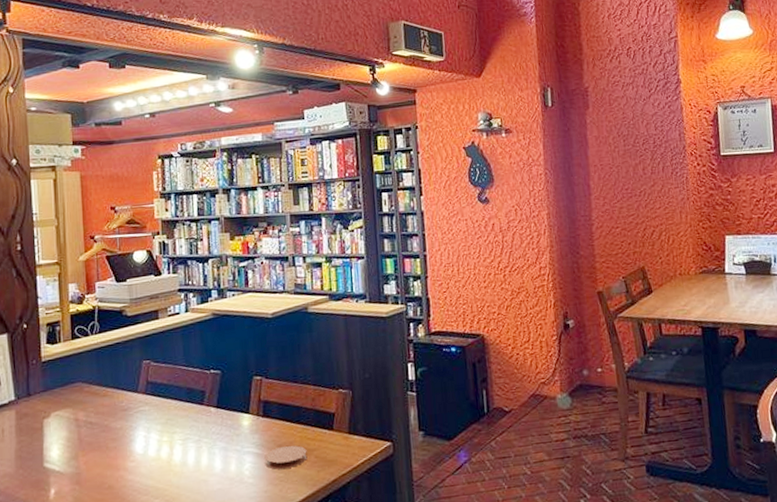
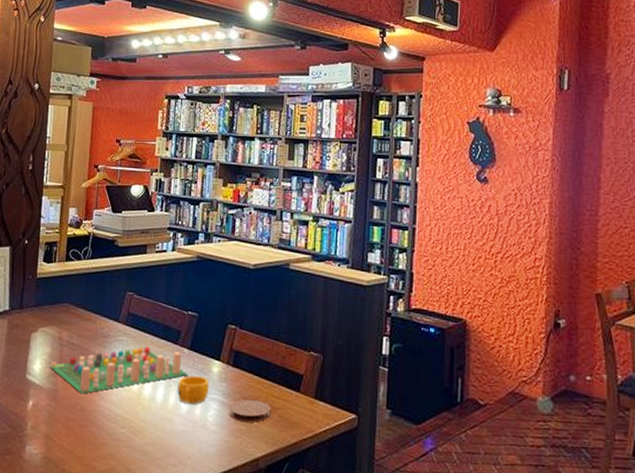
board game: none [69,411,218,472] -> present [50,346,188,394]
cup: none [208,432,242,462] -> present [177,375,209,404]

